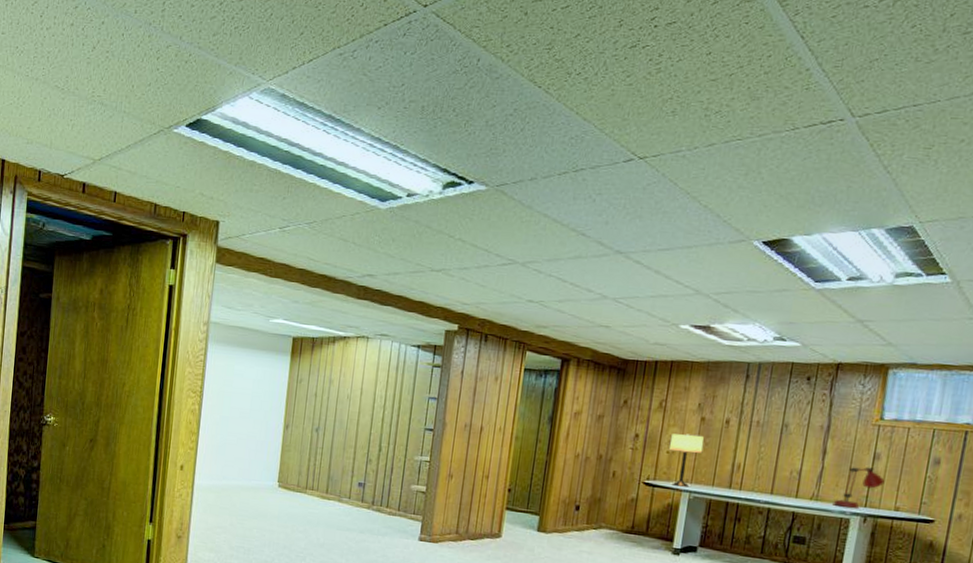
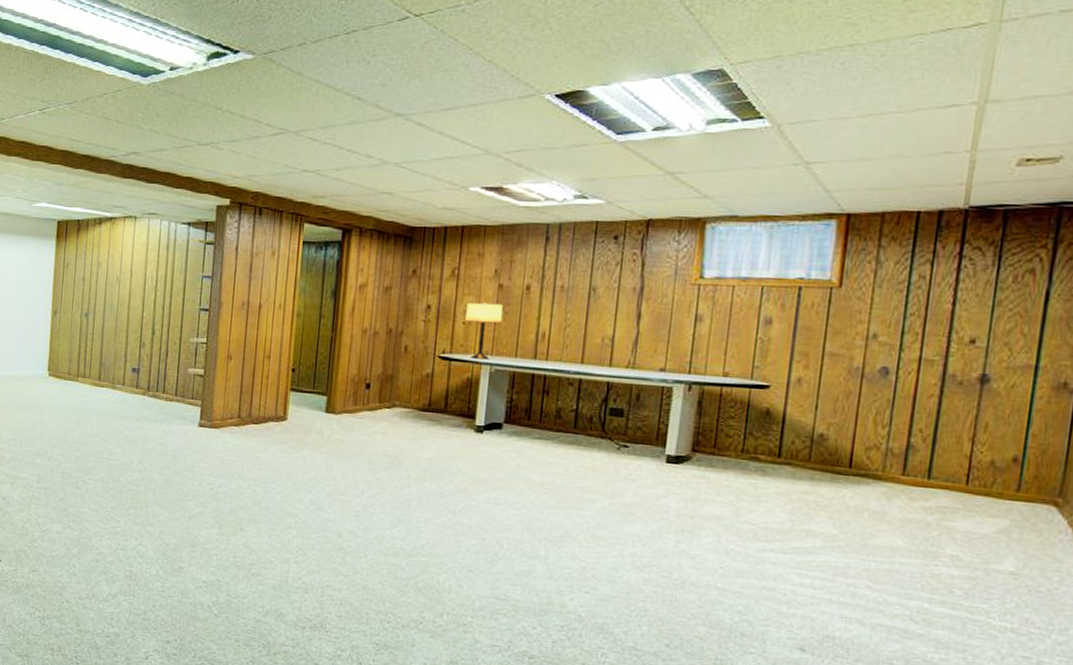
desk lamp: present [832,467,885,508] -> none [652,330,710,376]

